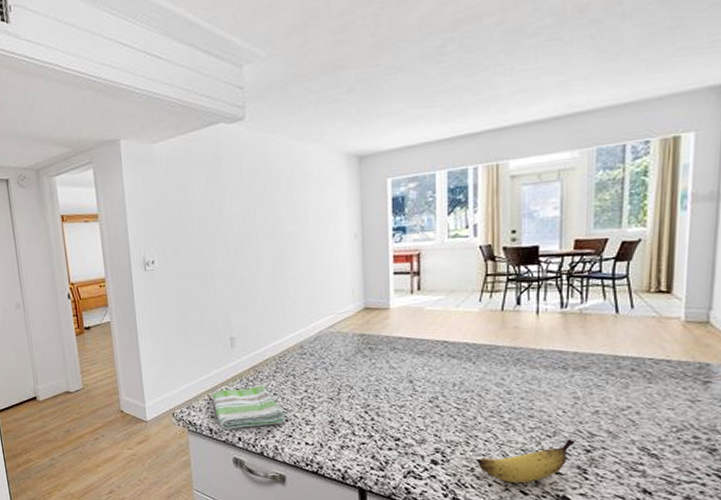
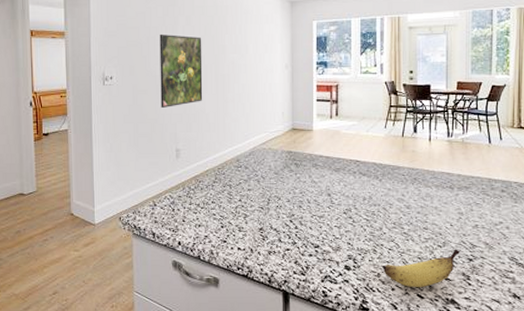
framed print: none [204,208,258,292] -> present [159,33,203,108]
dish towel: present [212,385,286,429] -> none [156,193,222,234]

